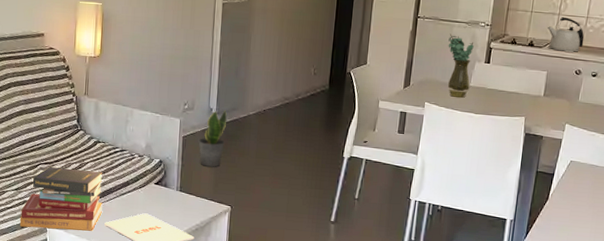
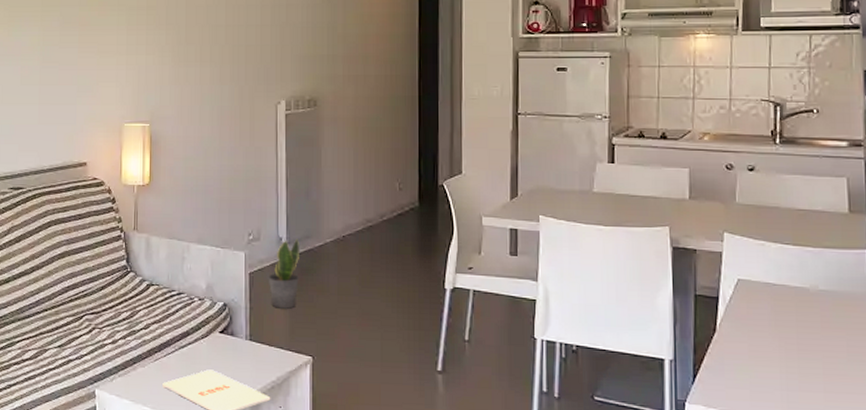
books: present [19,167,103,231] -> none [64,317,159,394]
vase: present [448,33,474,98] -> none [559,130,593,207]
kettle: present [548,17,584,53] -> none [682,101,731,144]

